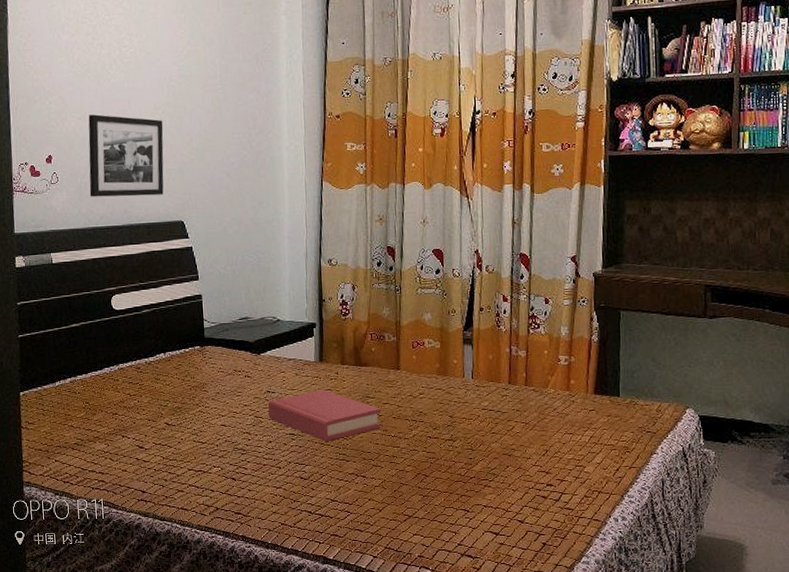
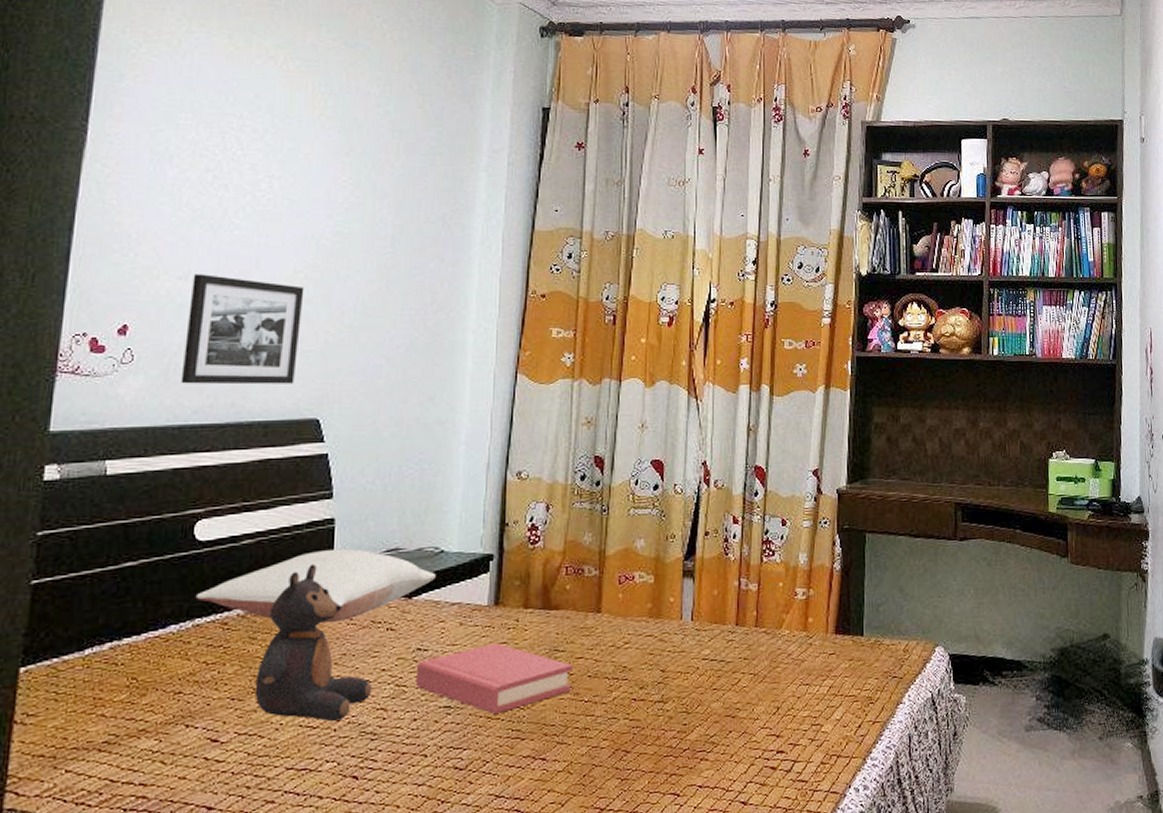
pillow: none [118,317,275,371] -> present [195,548,436,624]
teddy bear: none [162,328,239,440] -> present [254,564,372,722]

